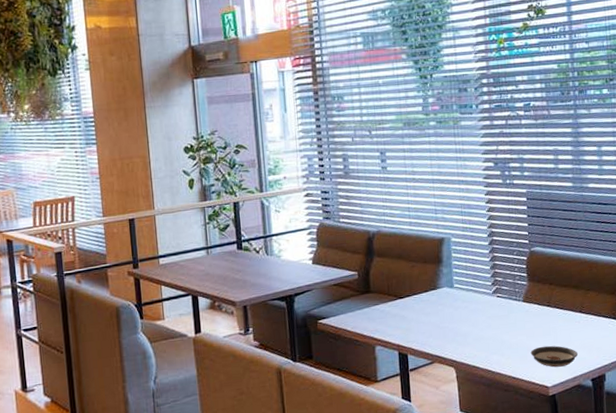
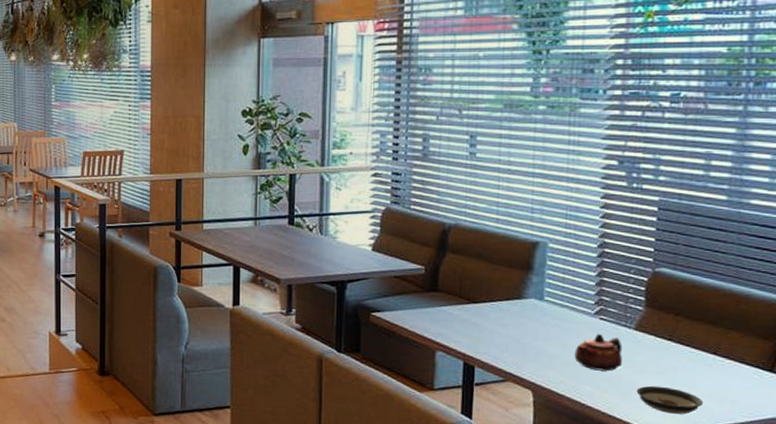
teapot: none [482,309,517,341] -> present [574,334,623,371]

